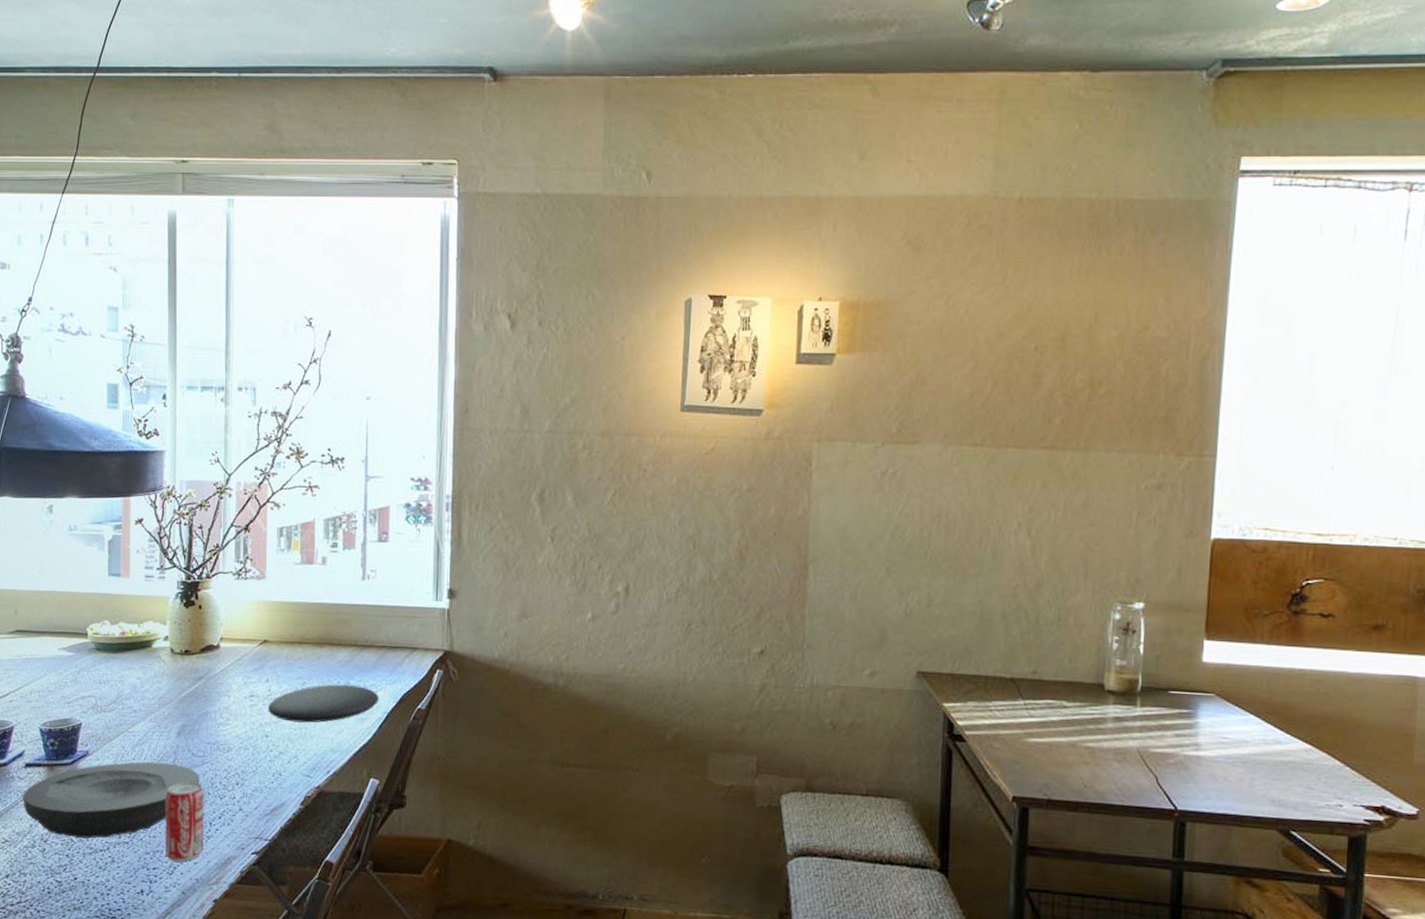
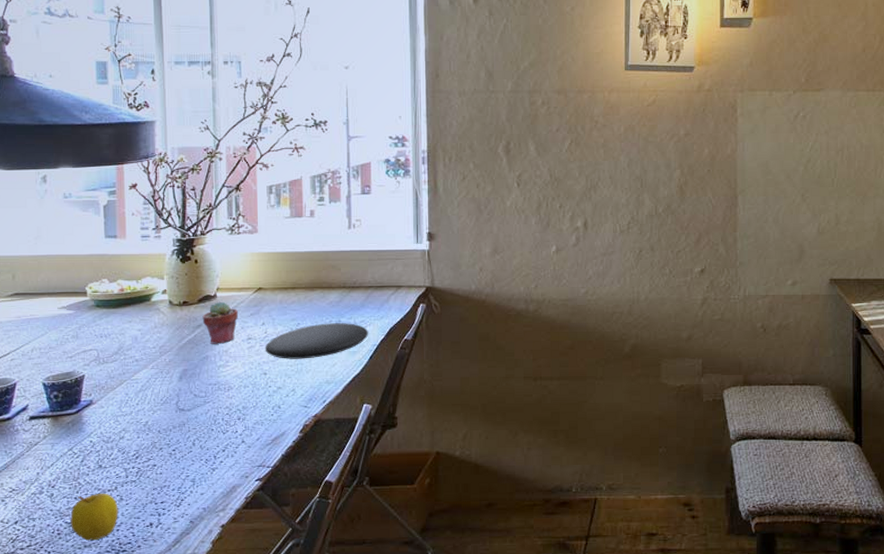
plate: present [23,761,200,839] -> none [28,405,203,481]
apple: none [61,852,109,904] -> present [70,493,118,541]
beverage can: present [165,781,205,862] -> none [170,420,210,494]
potted succulent: none [204,652,242,700] -> present [202,301,239,344]

